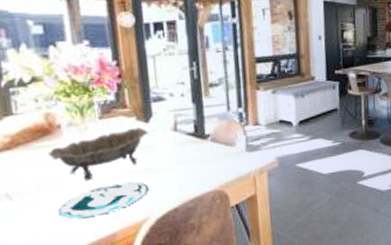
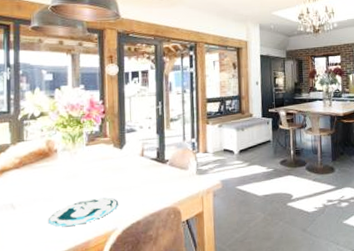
decorative bowl: present [47,127,149,181] -> none [45,153,122,195]

